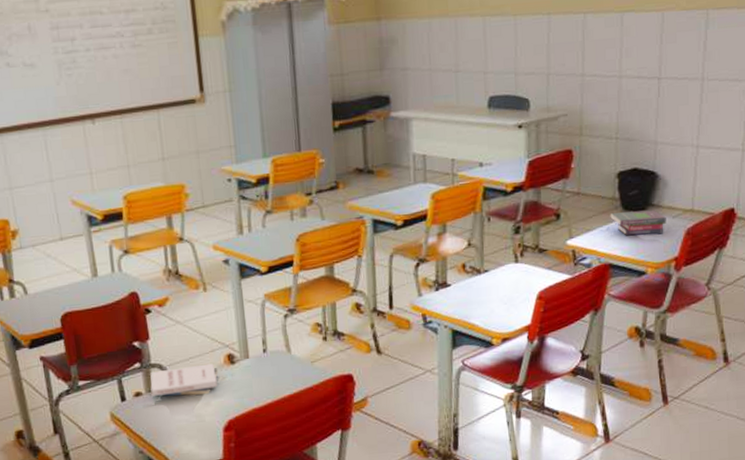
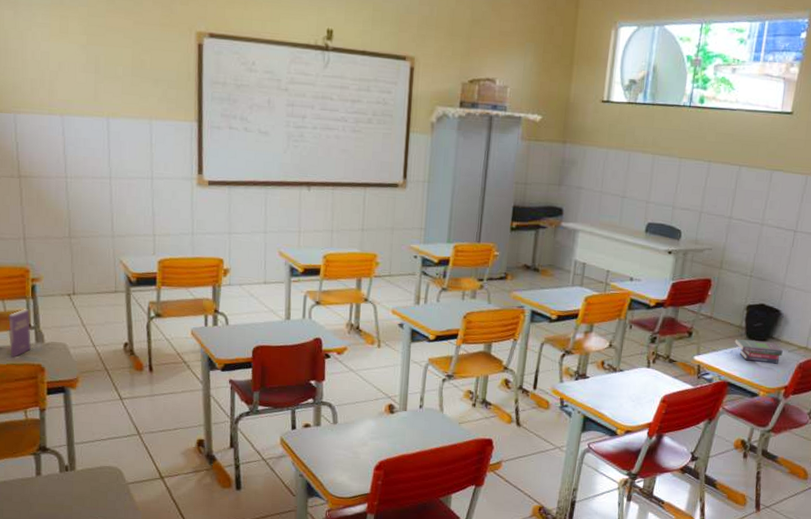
books: present [150,363,219,397] -> none [318,408,379,436]

